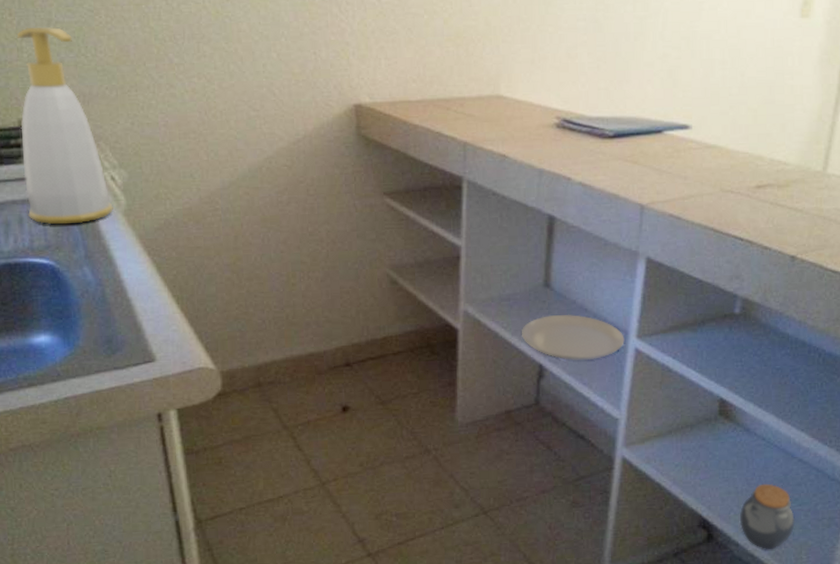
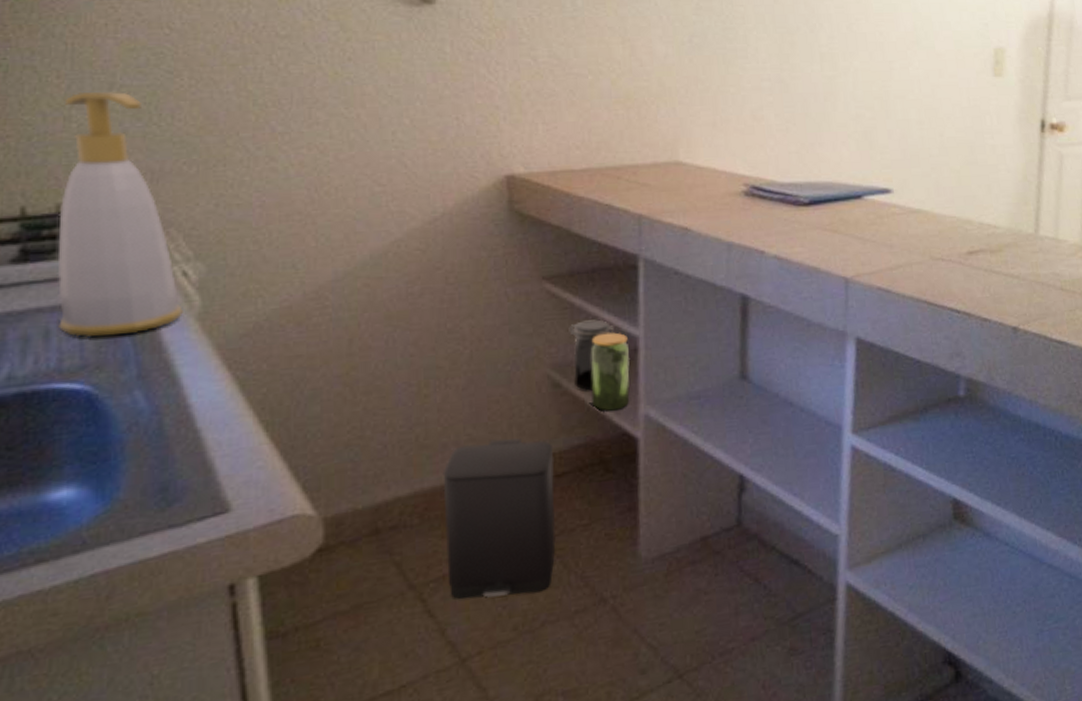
pedal bin: none [307,322,392,441] -> present [442,438,556,599]
jar: none [404,230,442,289] -> present [568,319,616,391]
jar: none [421,242,453,306] -> present [590,332,630,411]
plate: present [522,315,625,361] -> none [716,410,839,467]
jar: present [740,483,796,549] -> none [990,598,1054,683]

